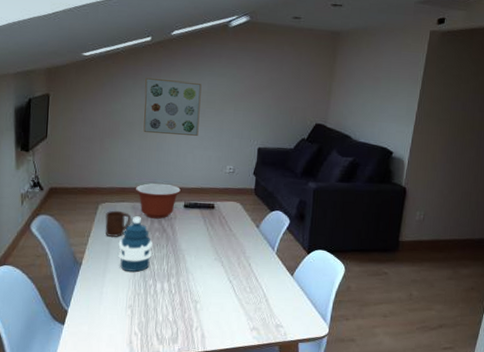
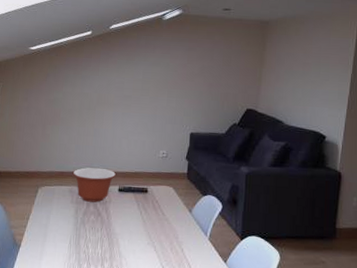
cup: present [105,210,132,238] -> none [43,193,69,221]
water bottle: present [118,216,153,273] -> none [55,199,88,256]
wall art: present [143,77,202,136] -> none [82,68,137,122]

